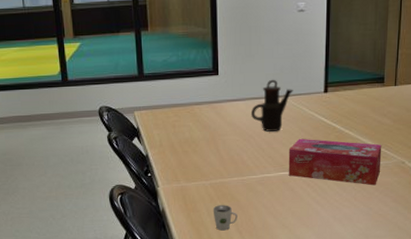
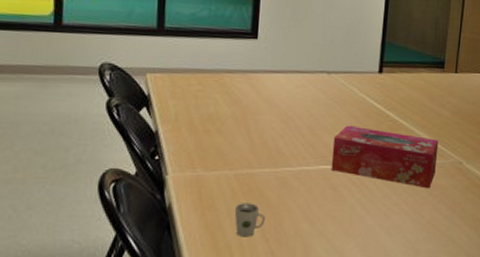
teapot: present [250,79,293,132] -> none [292,51,344,114]

